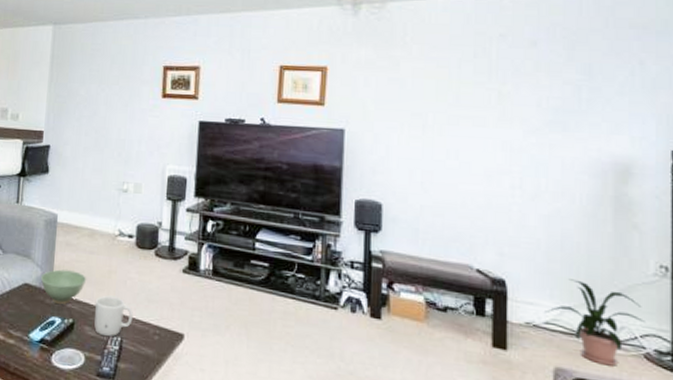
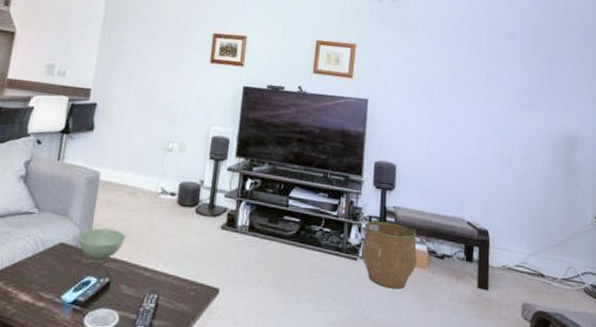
mug: present [94,295,133,337] -> none [131,253,171,295]
basket: none [342,266,412,344] -> present [361,221,417,289]
house plant: present [545,279,645,366] -> none [516,228,585,300]

